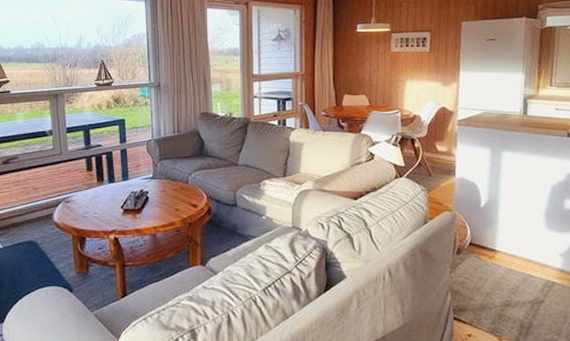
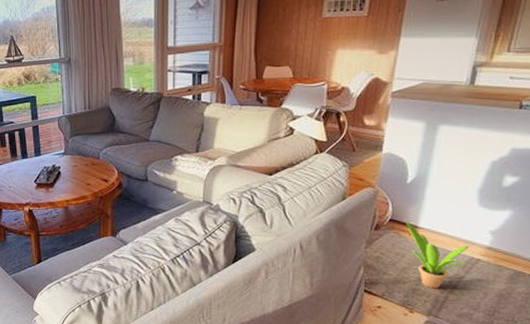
potted plant: none [483,244,545,314] -> present [405,221,468,289]

